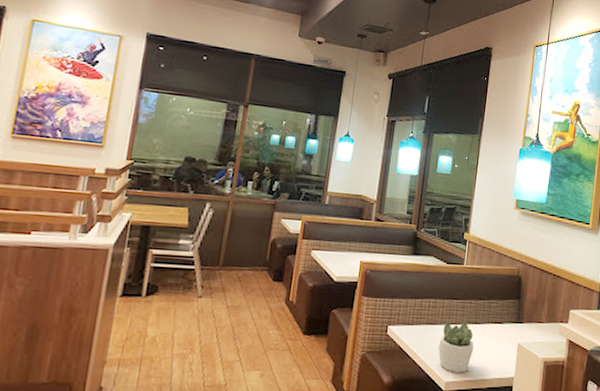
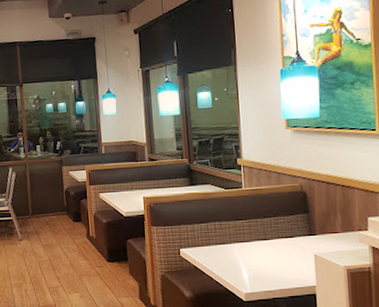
succulent plant: present [438,320,474,373] -> none [231,239,268,285]

